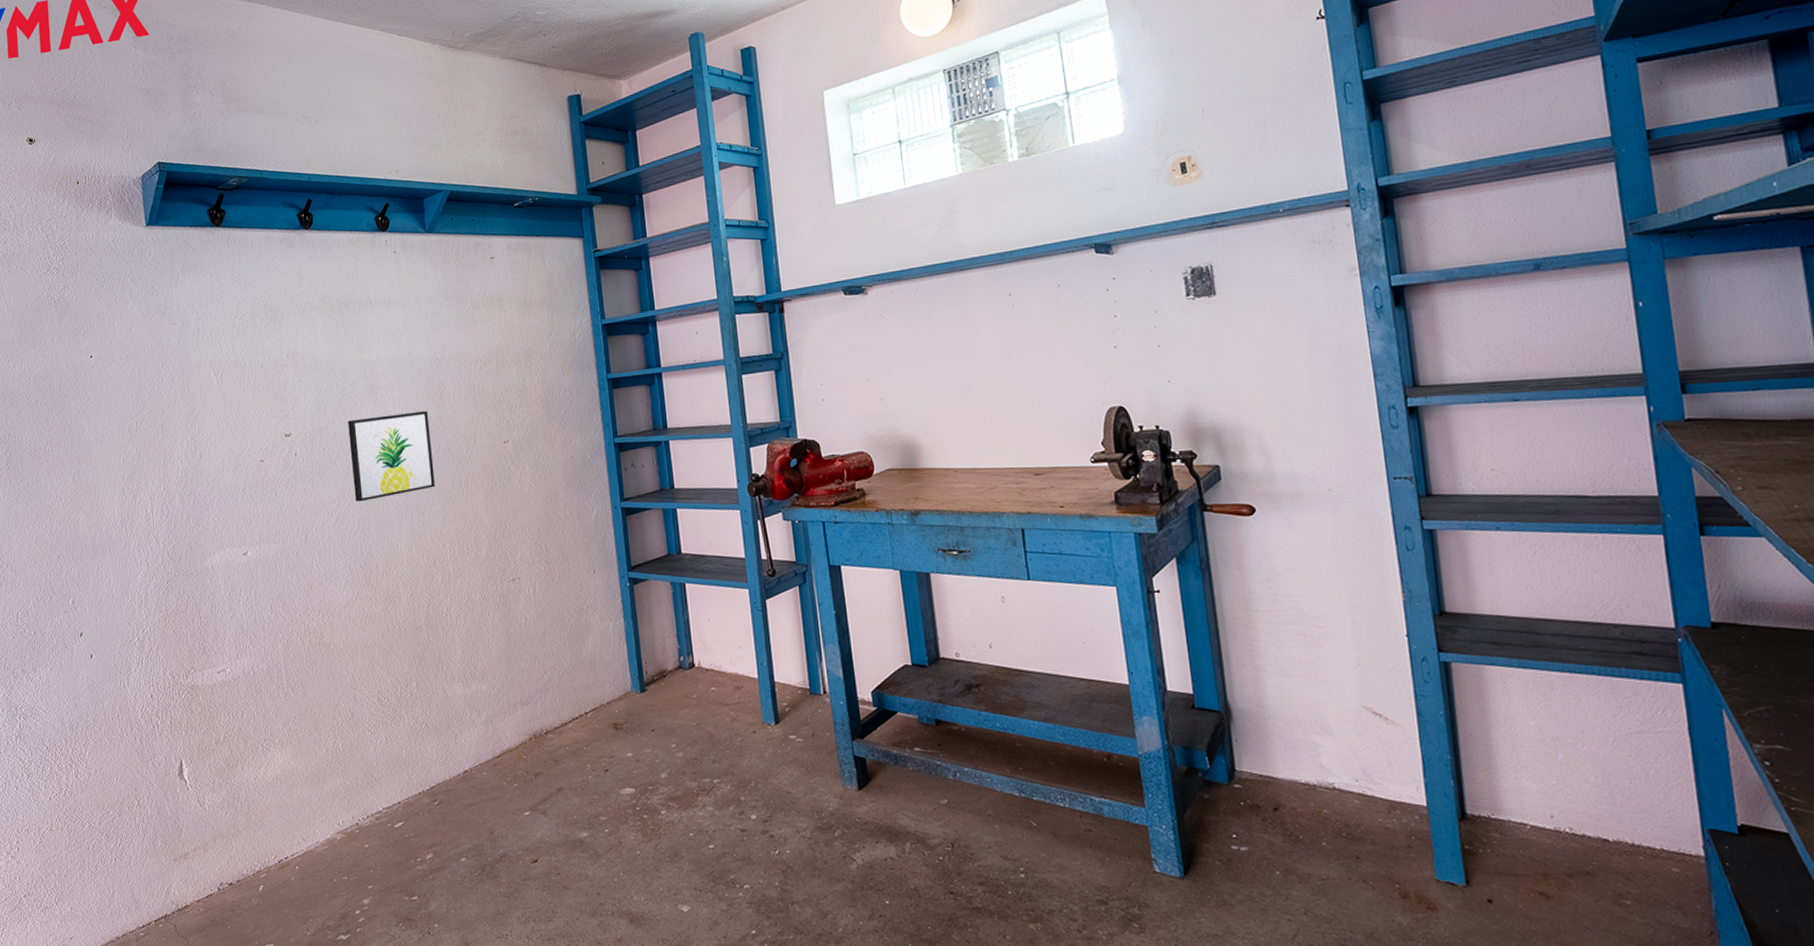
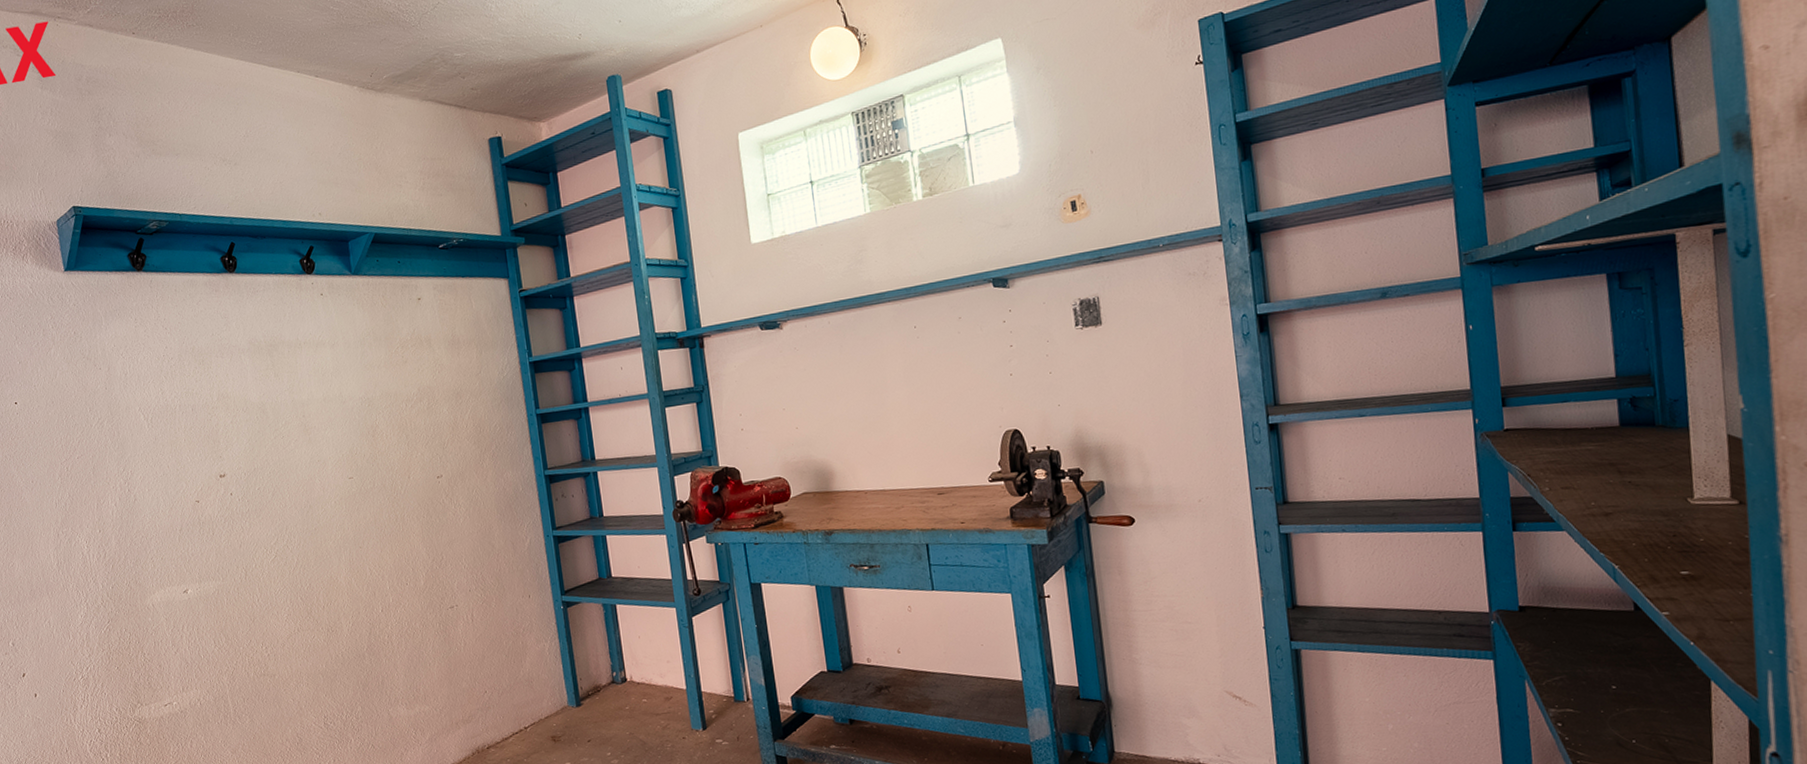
wall art: present [348,411,435,502] -> none [282,449,372,539]

